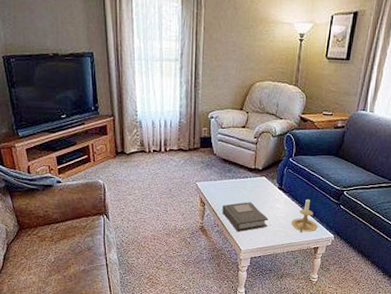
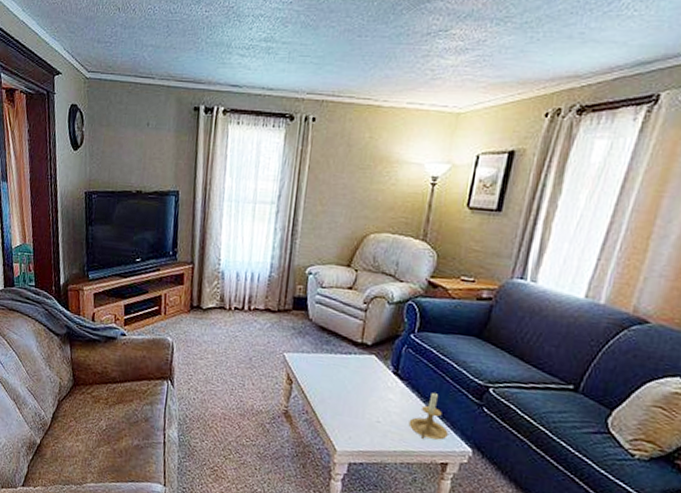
book: present [222,202,269,233] -> none [314,385,377,426]

